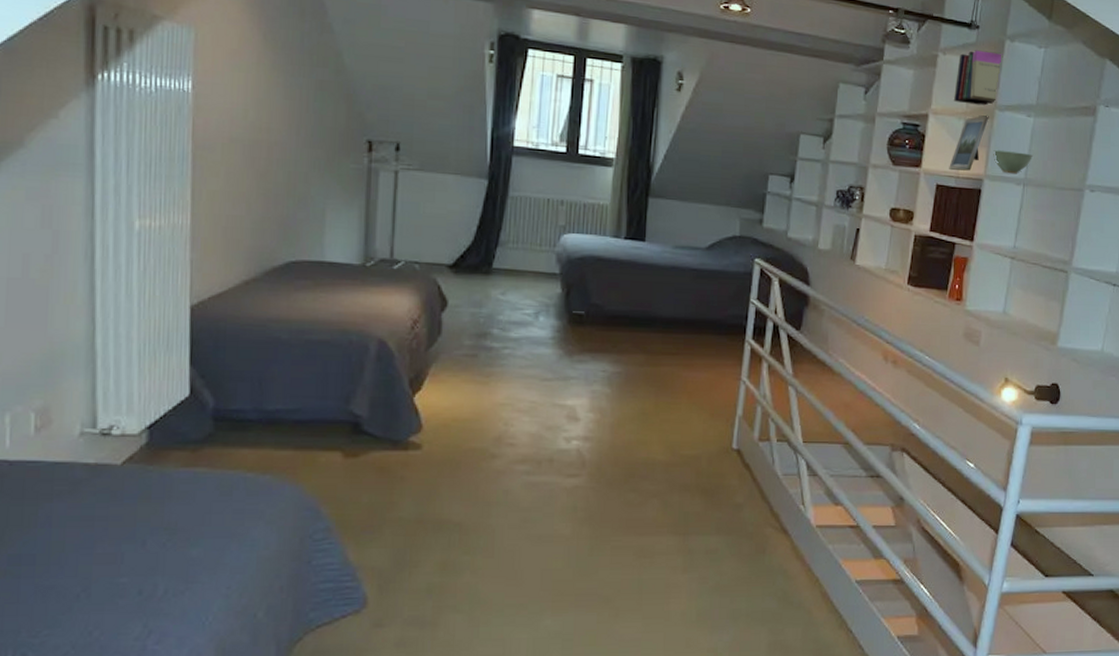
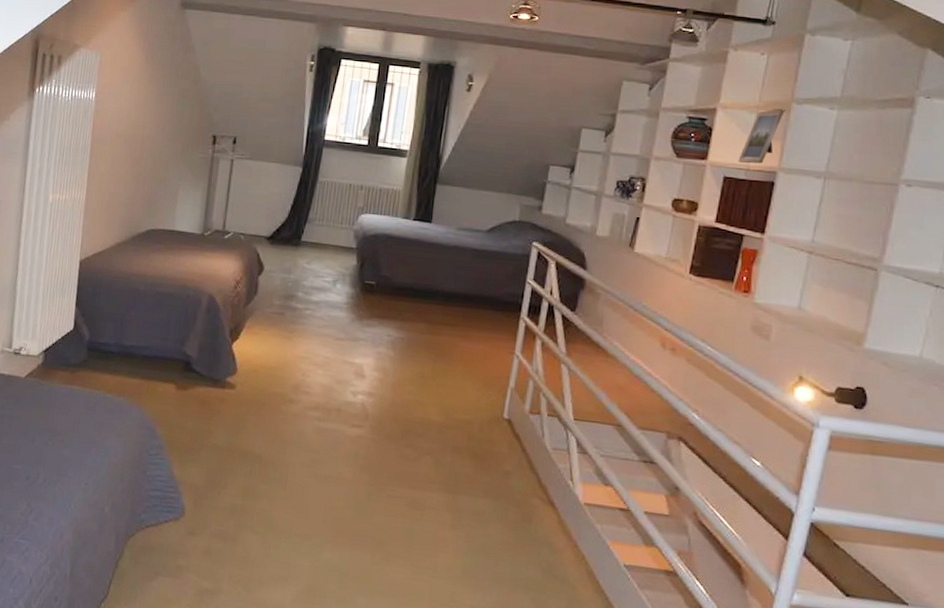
books: present [953,50,1003,106] -> none [744,45,803,99]
bowl: present [993,150,1033,174] -> none [789,143,836,168]

